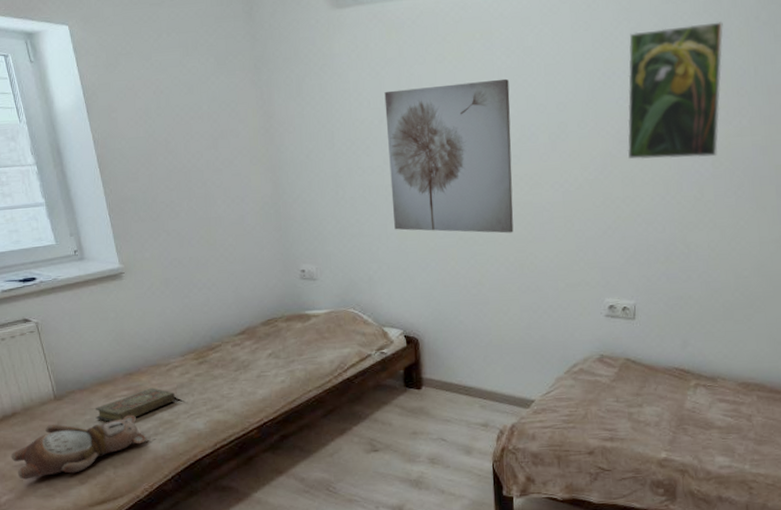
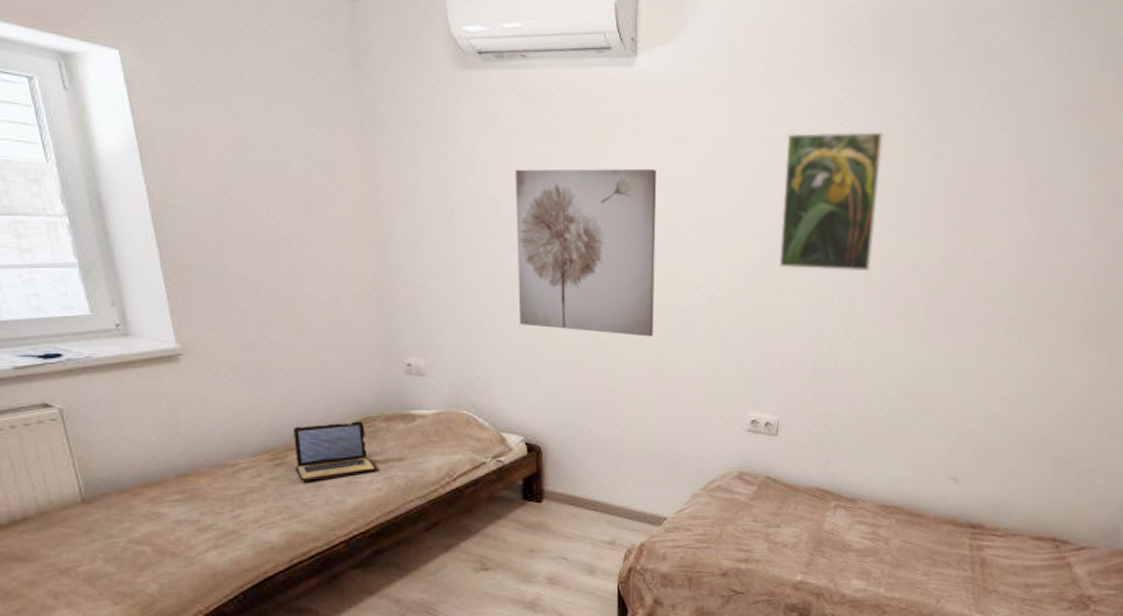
teddy bear: present [11,414,146,480] -> none [18,523,203,599]
book: present [95,388,176,422] -> none [136,492,244,531]
laptop: none [211,322,282,376] -> present [292,421,378,481]

